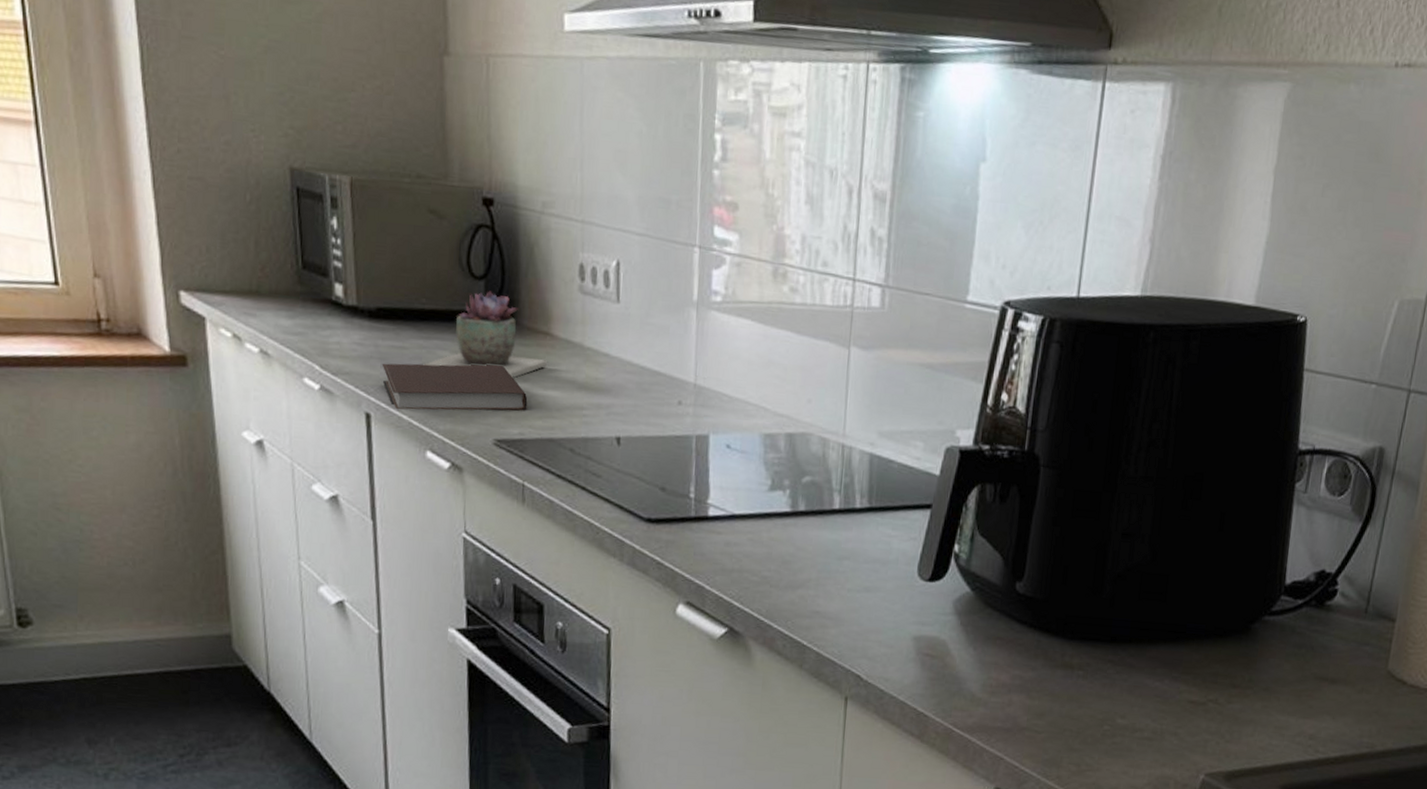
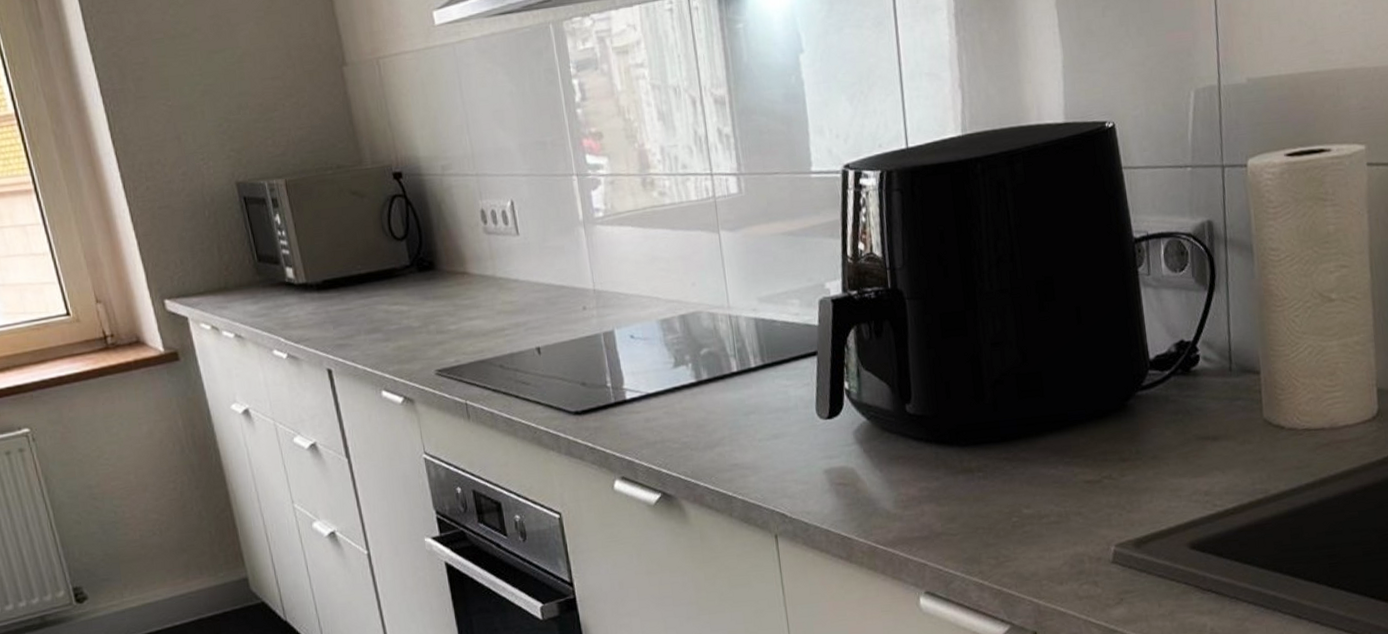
notebook: present [382,363,528,412] -> none [334,307,459,361]
succulent plant: present [424,291,548,379] -> none [368,248,469,320]

